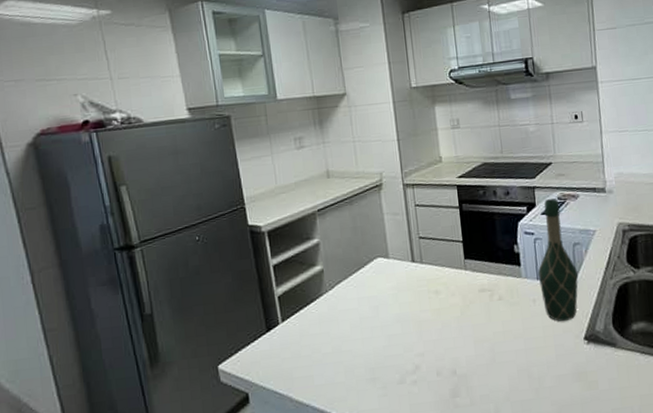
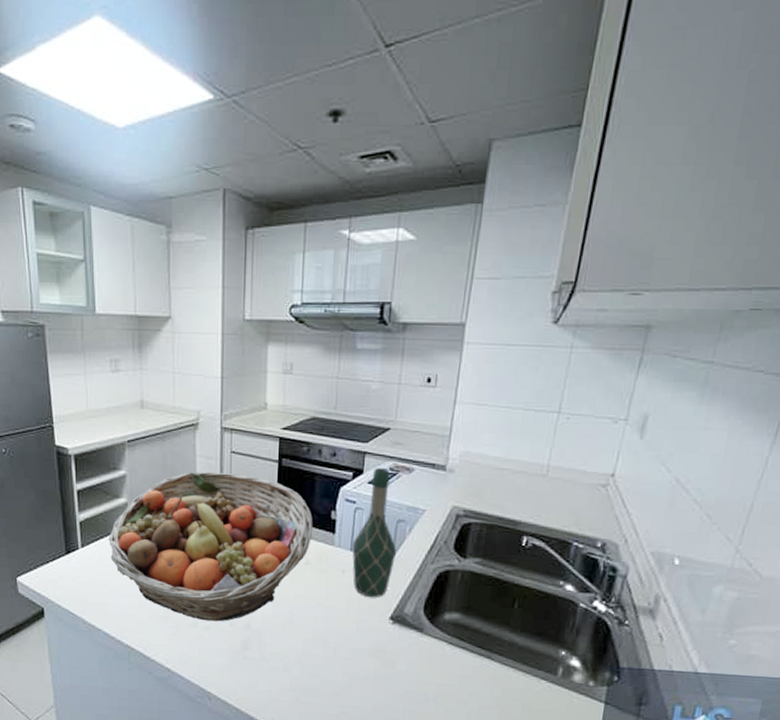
fruit basket: none [308,224,500,375] -> present [109,471,313,622]

